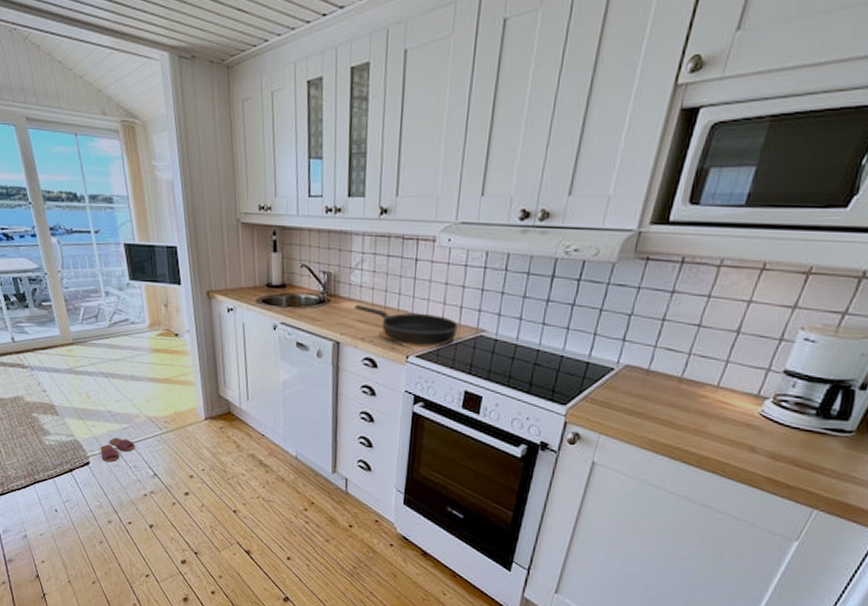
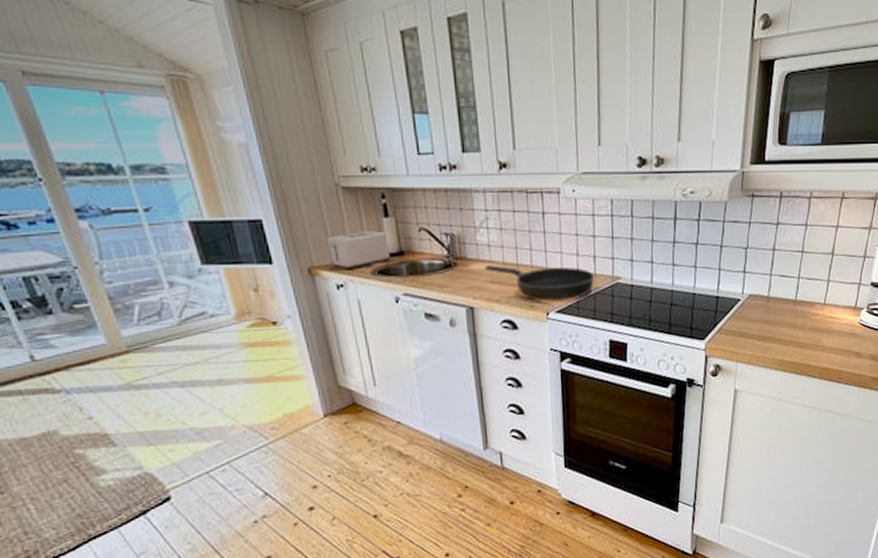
slippers: present [100,437,135,462] -> none [184,458,234,492]
toaster: none [224,263,274,297] -> present [326,231,390,270]

